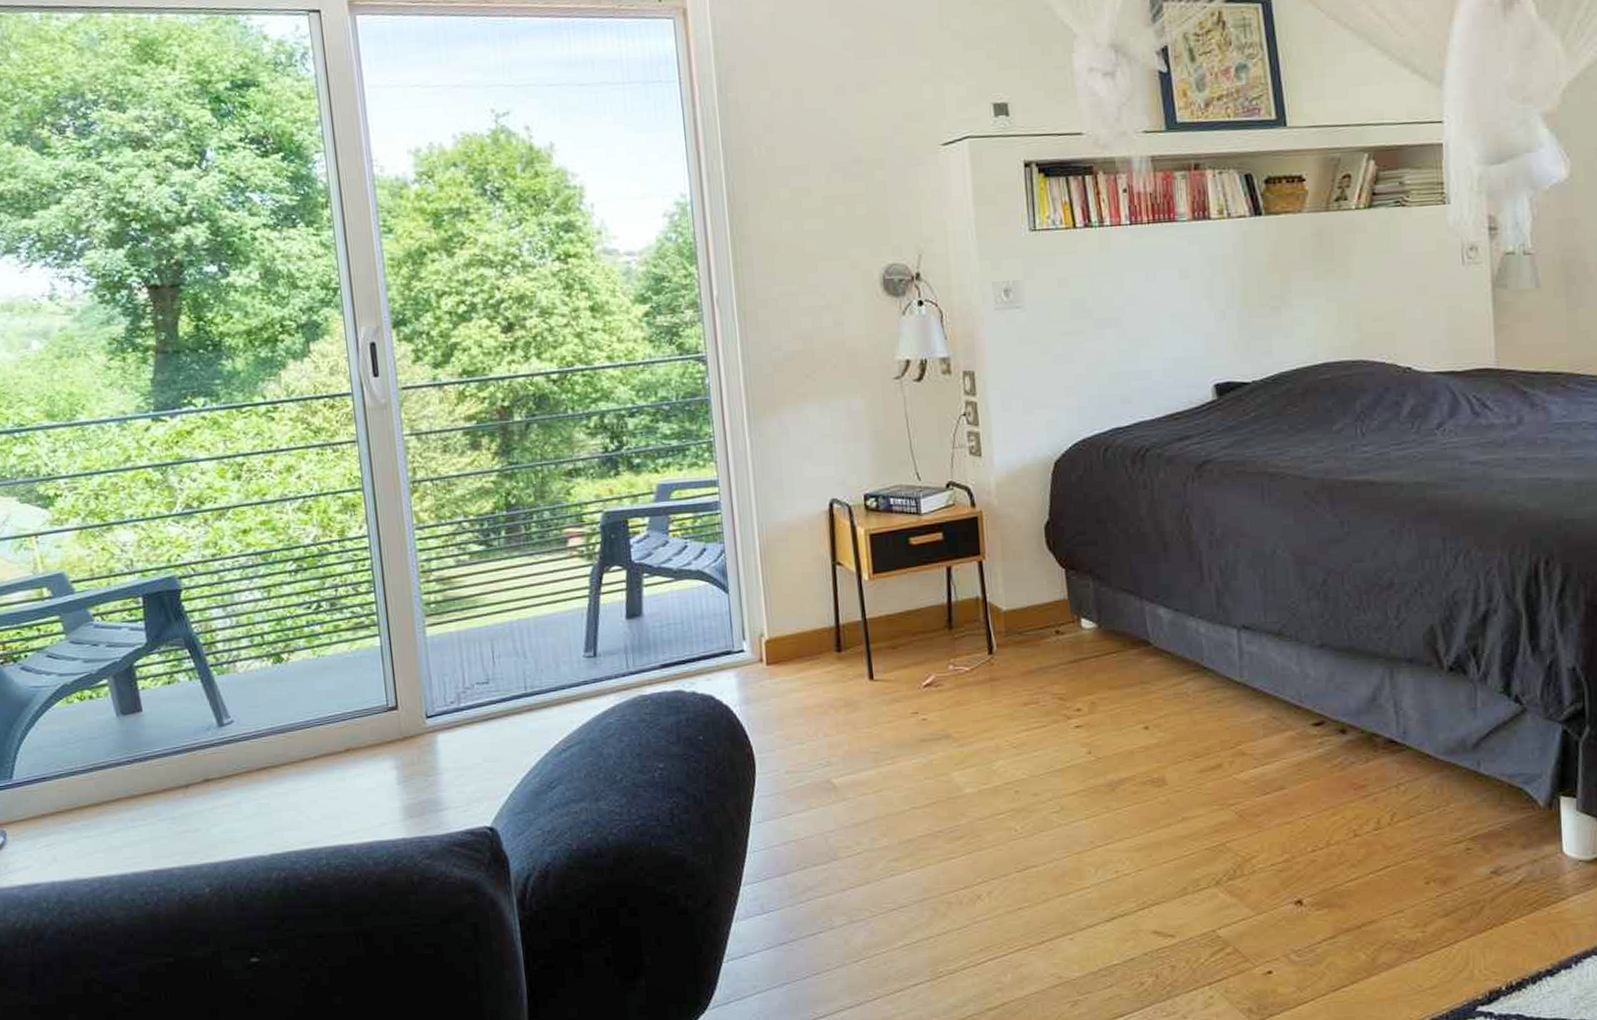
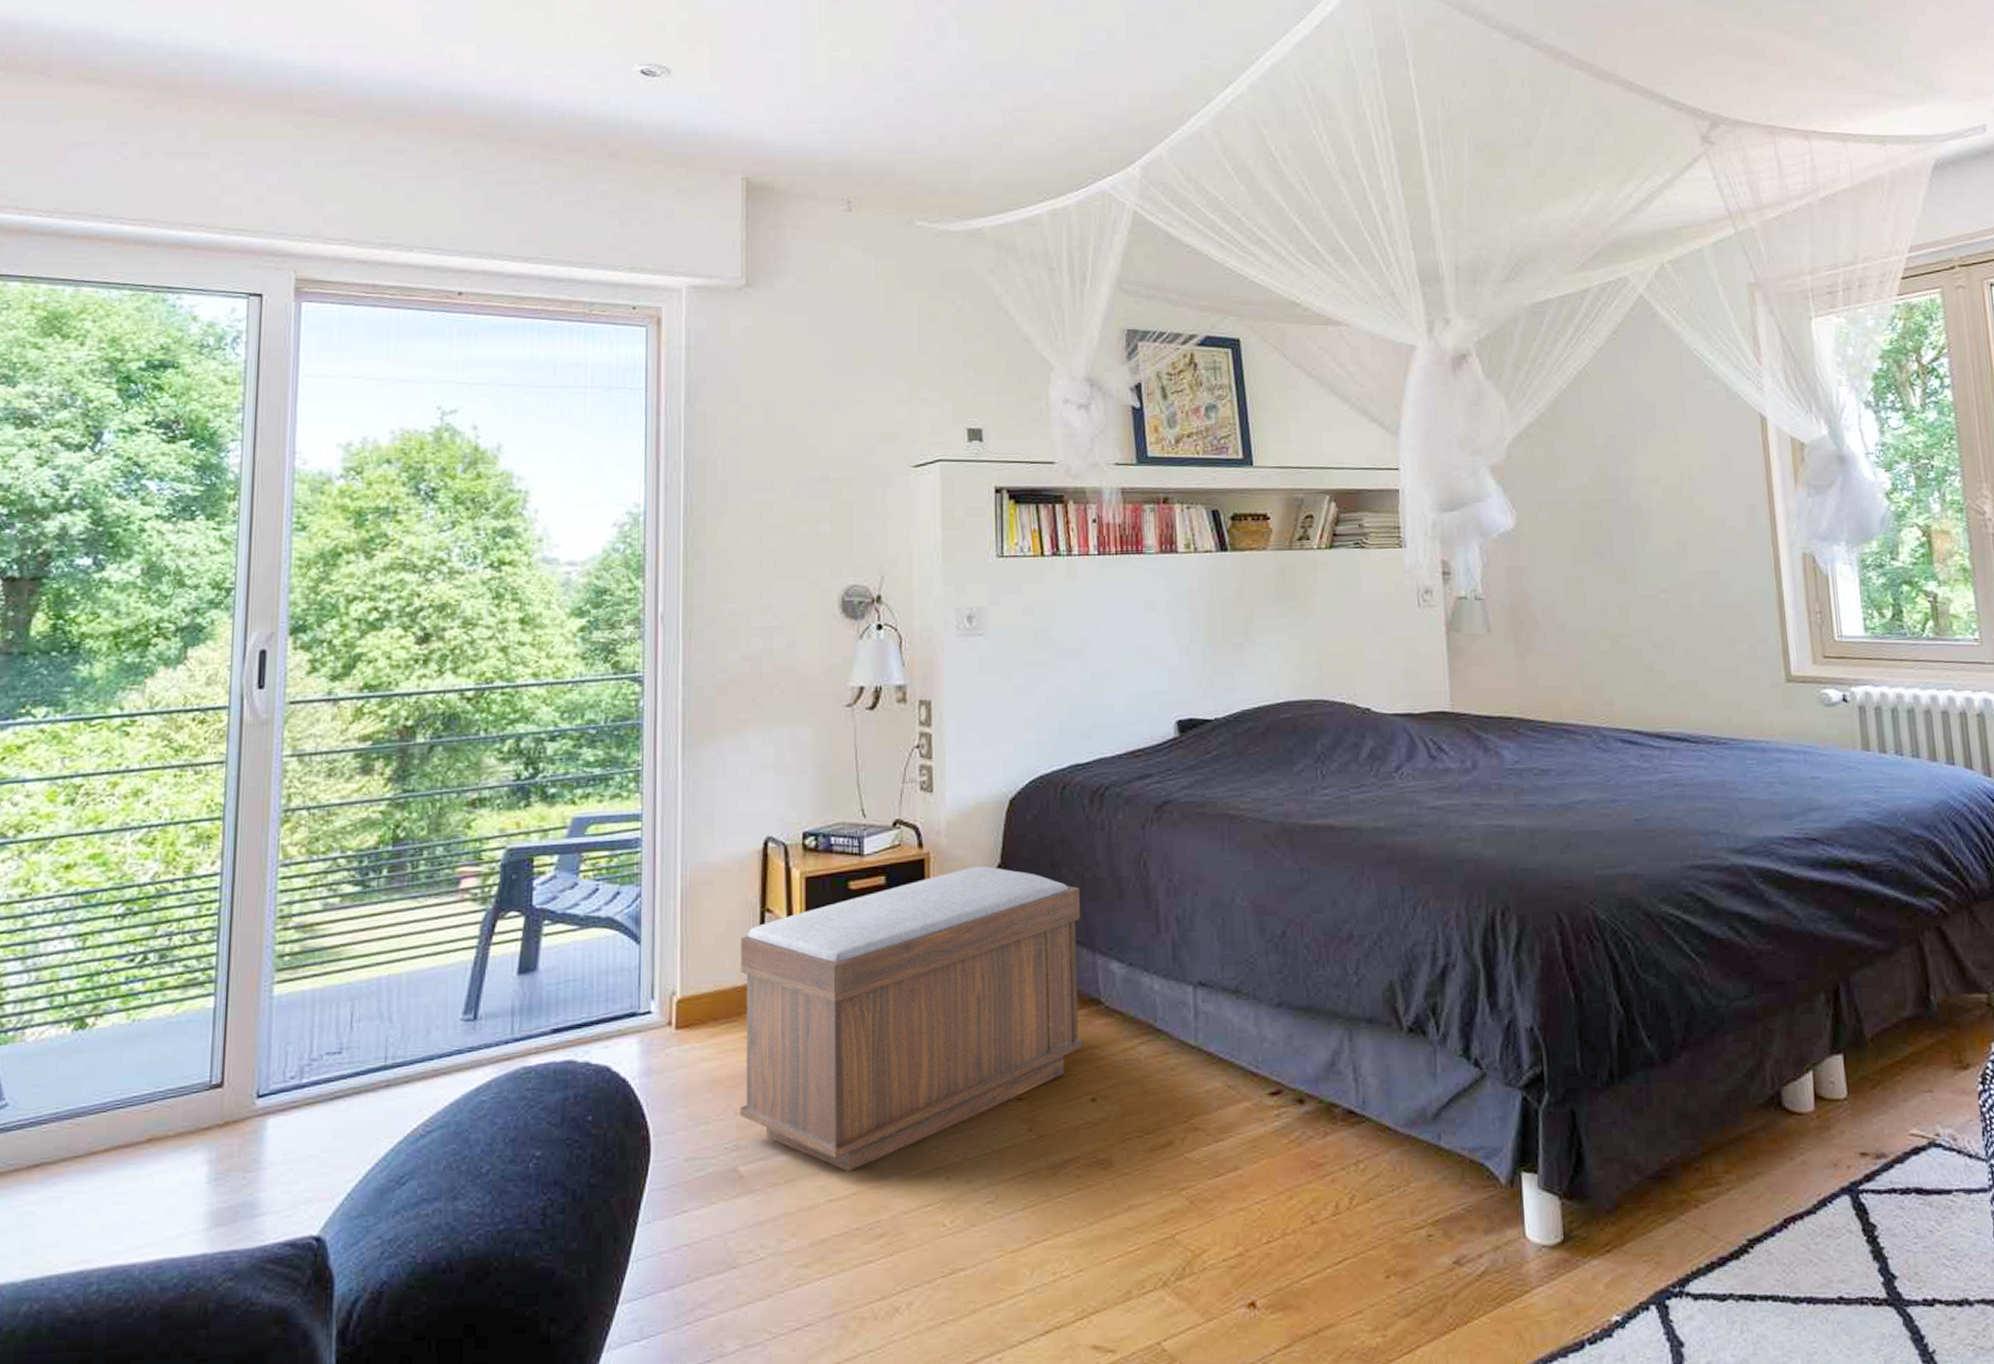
bench: none [816,522,1136,785] -> present [740,866,1084,1172]

